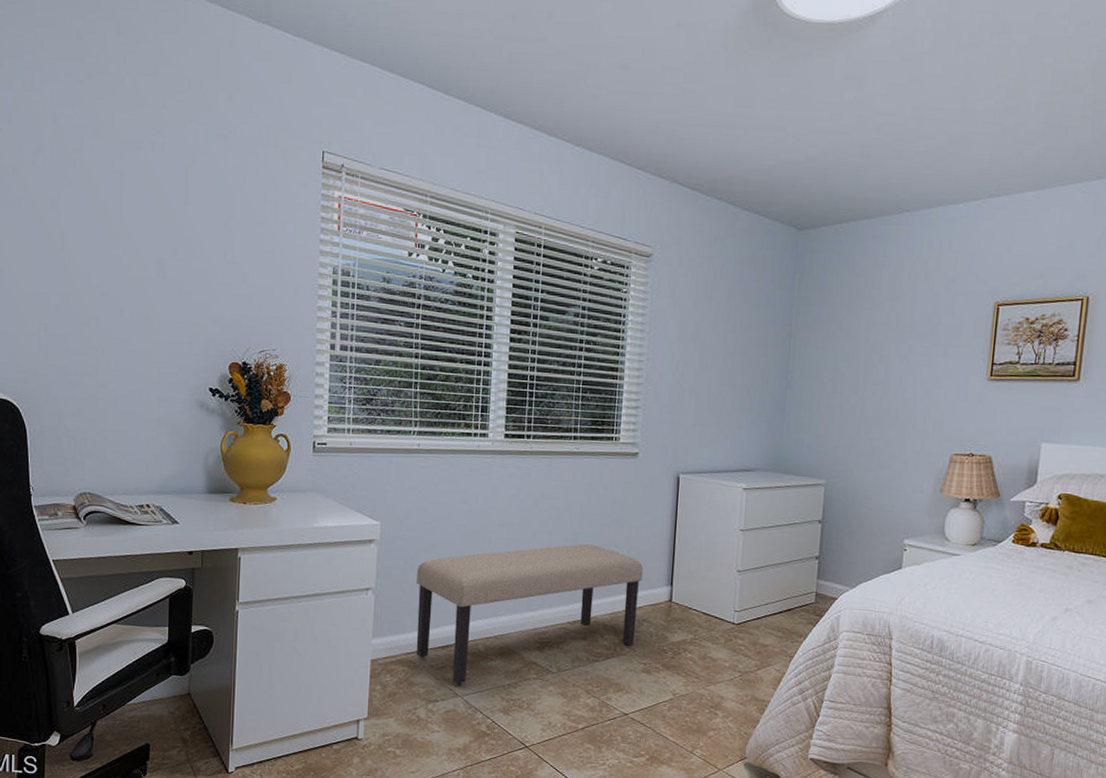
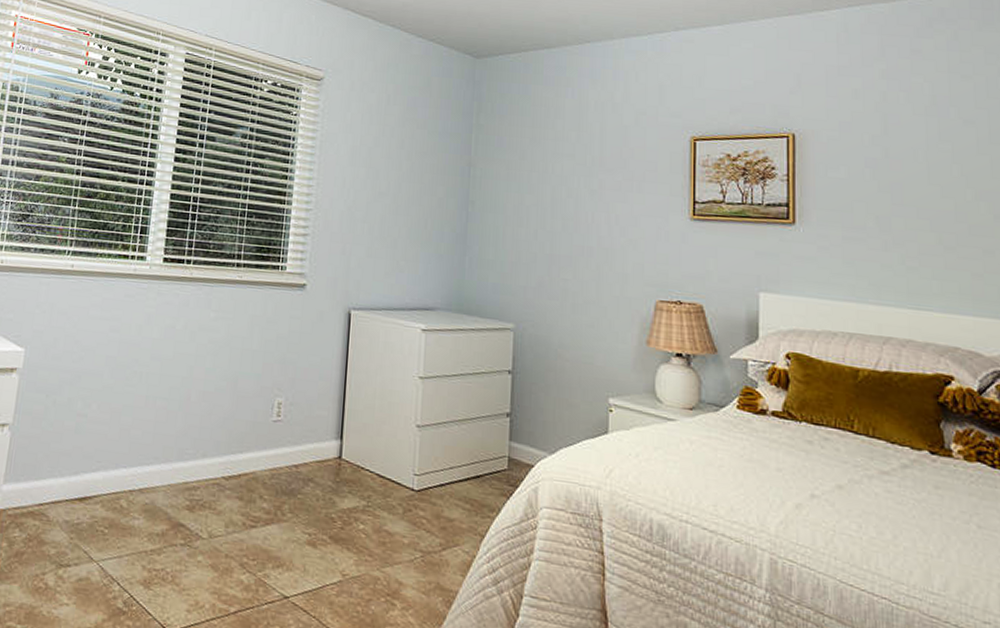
bench: present [416,544,644,685] -> none [50,385,310,548]

